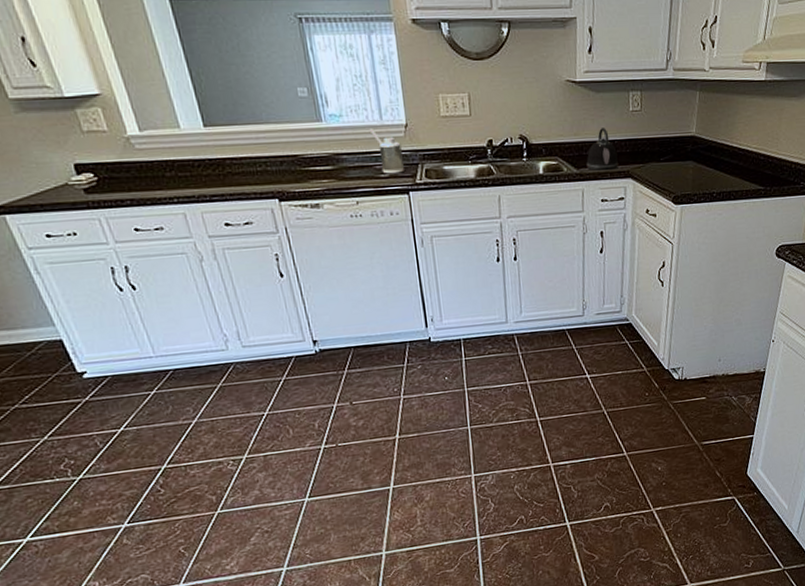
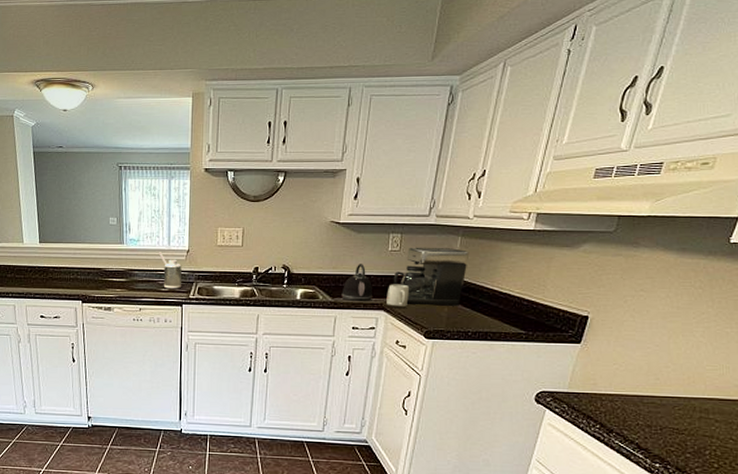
mug: none [632,147,655,176] -> present [386,284,410,309]
coffee maker: none [637,104,709,170] -> present [393,247,470,306]

